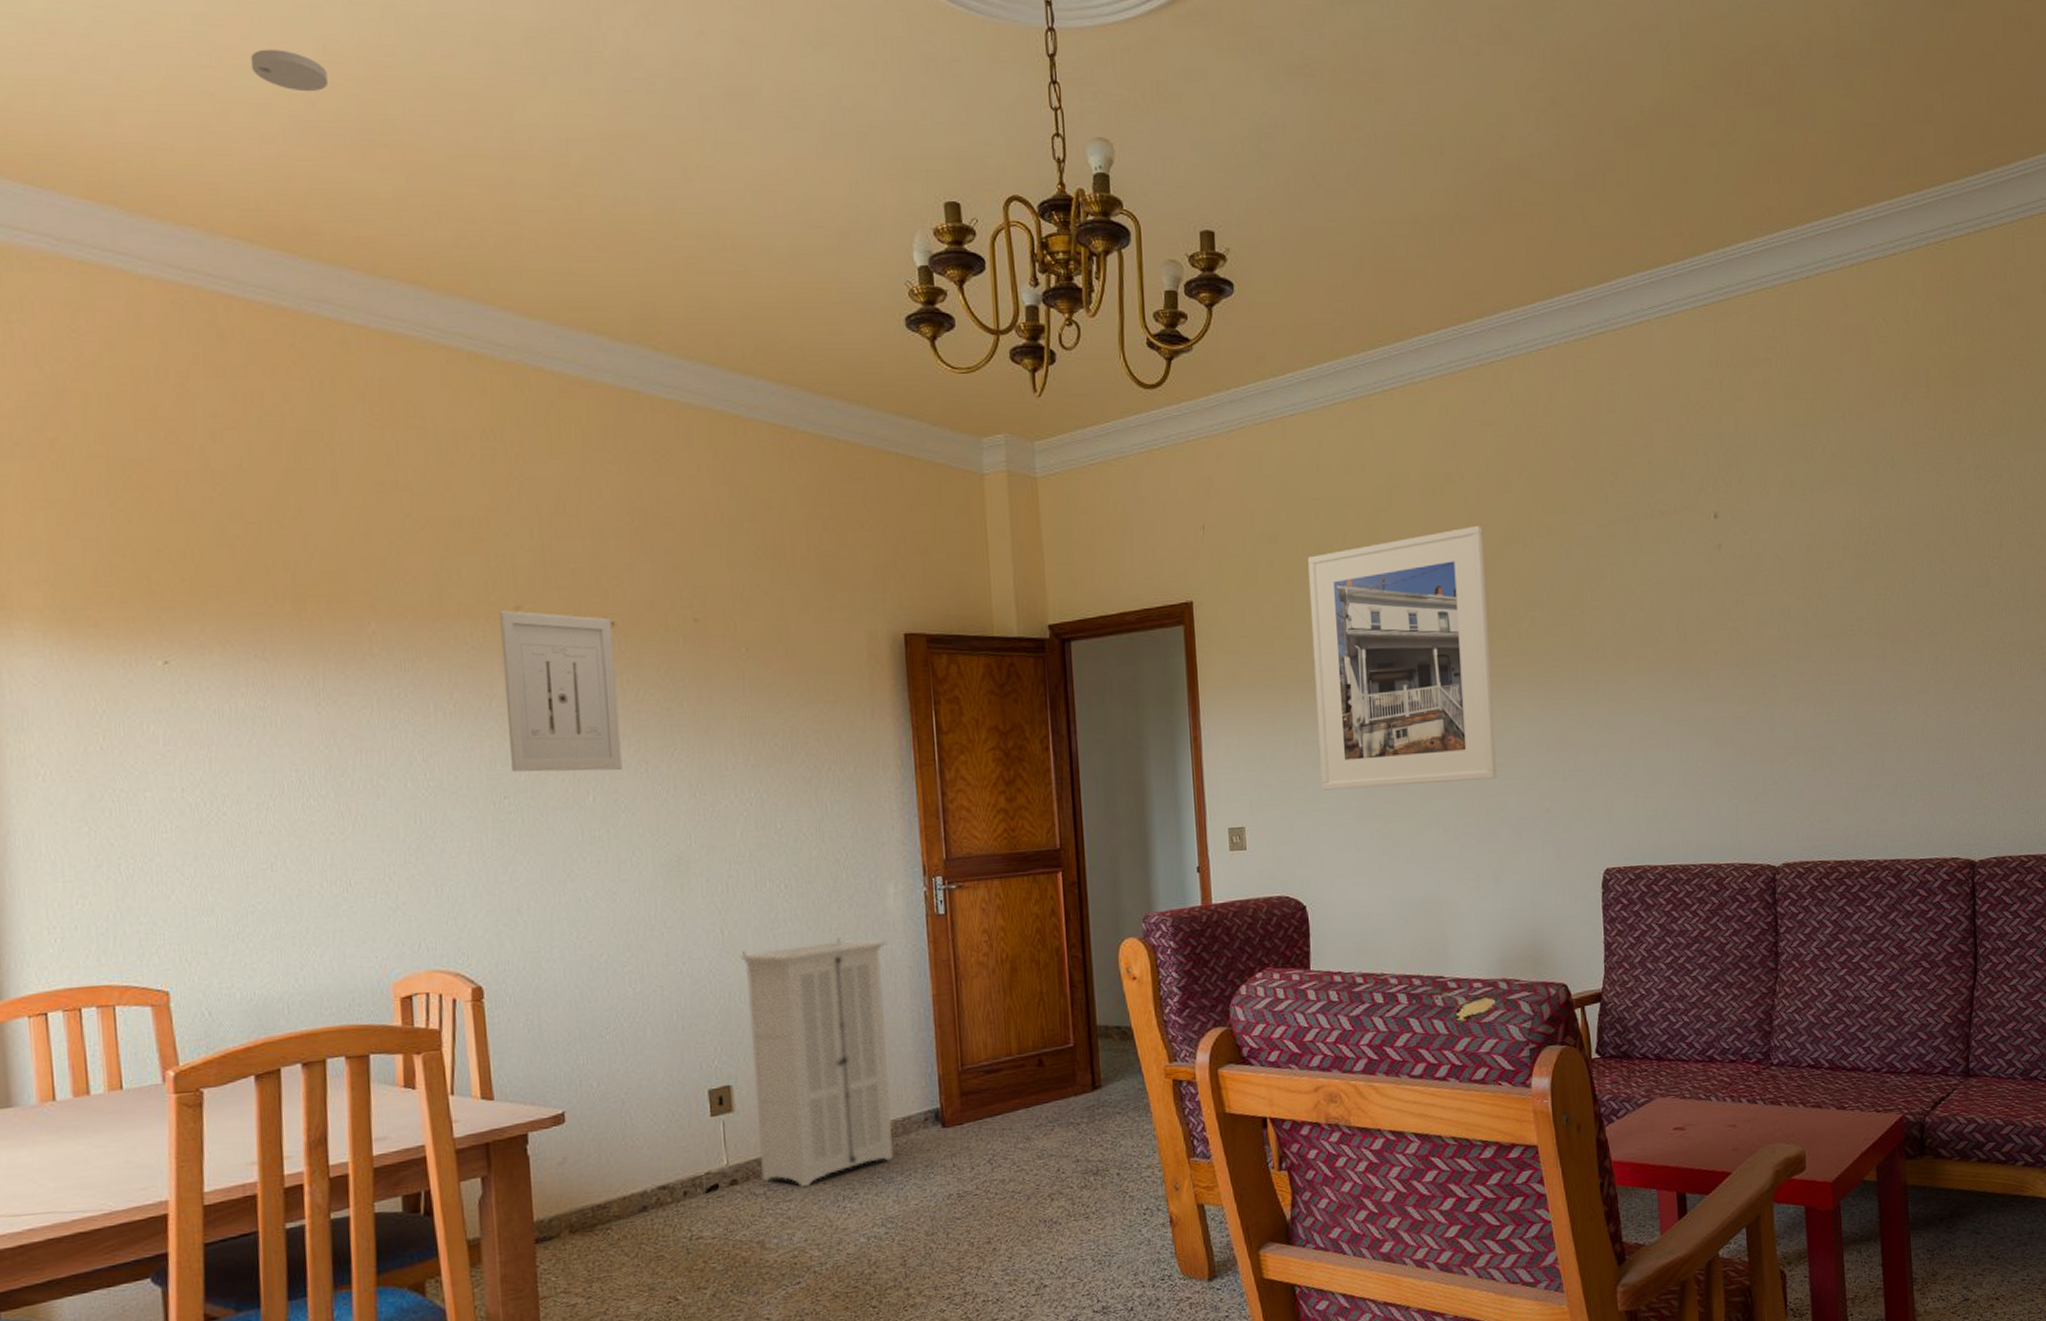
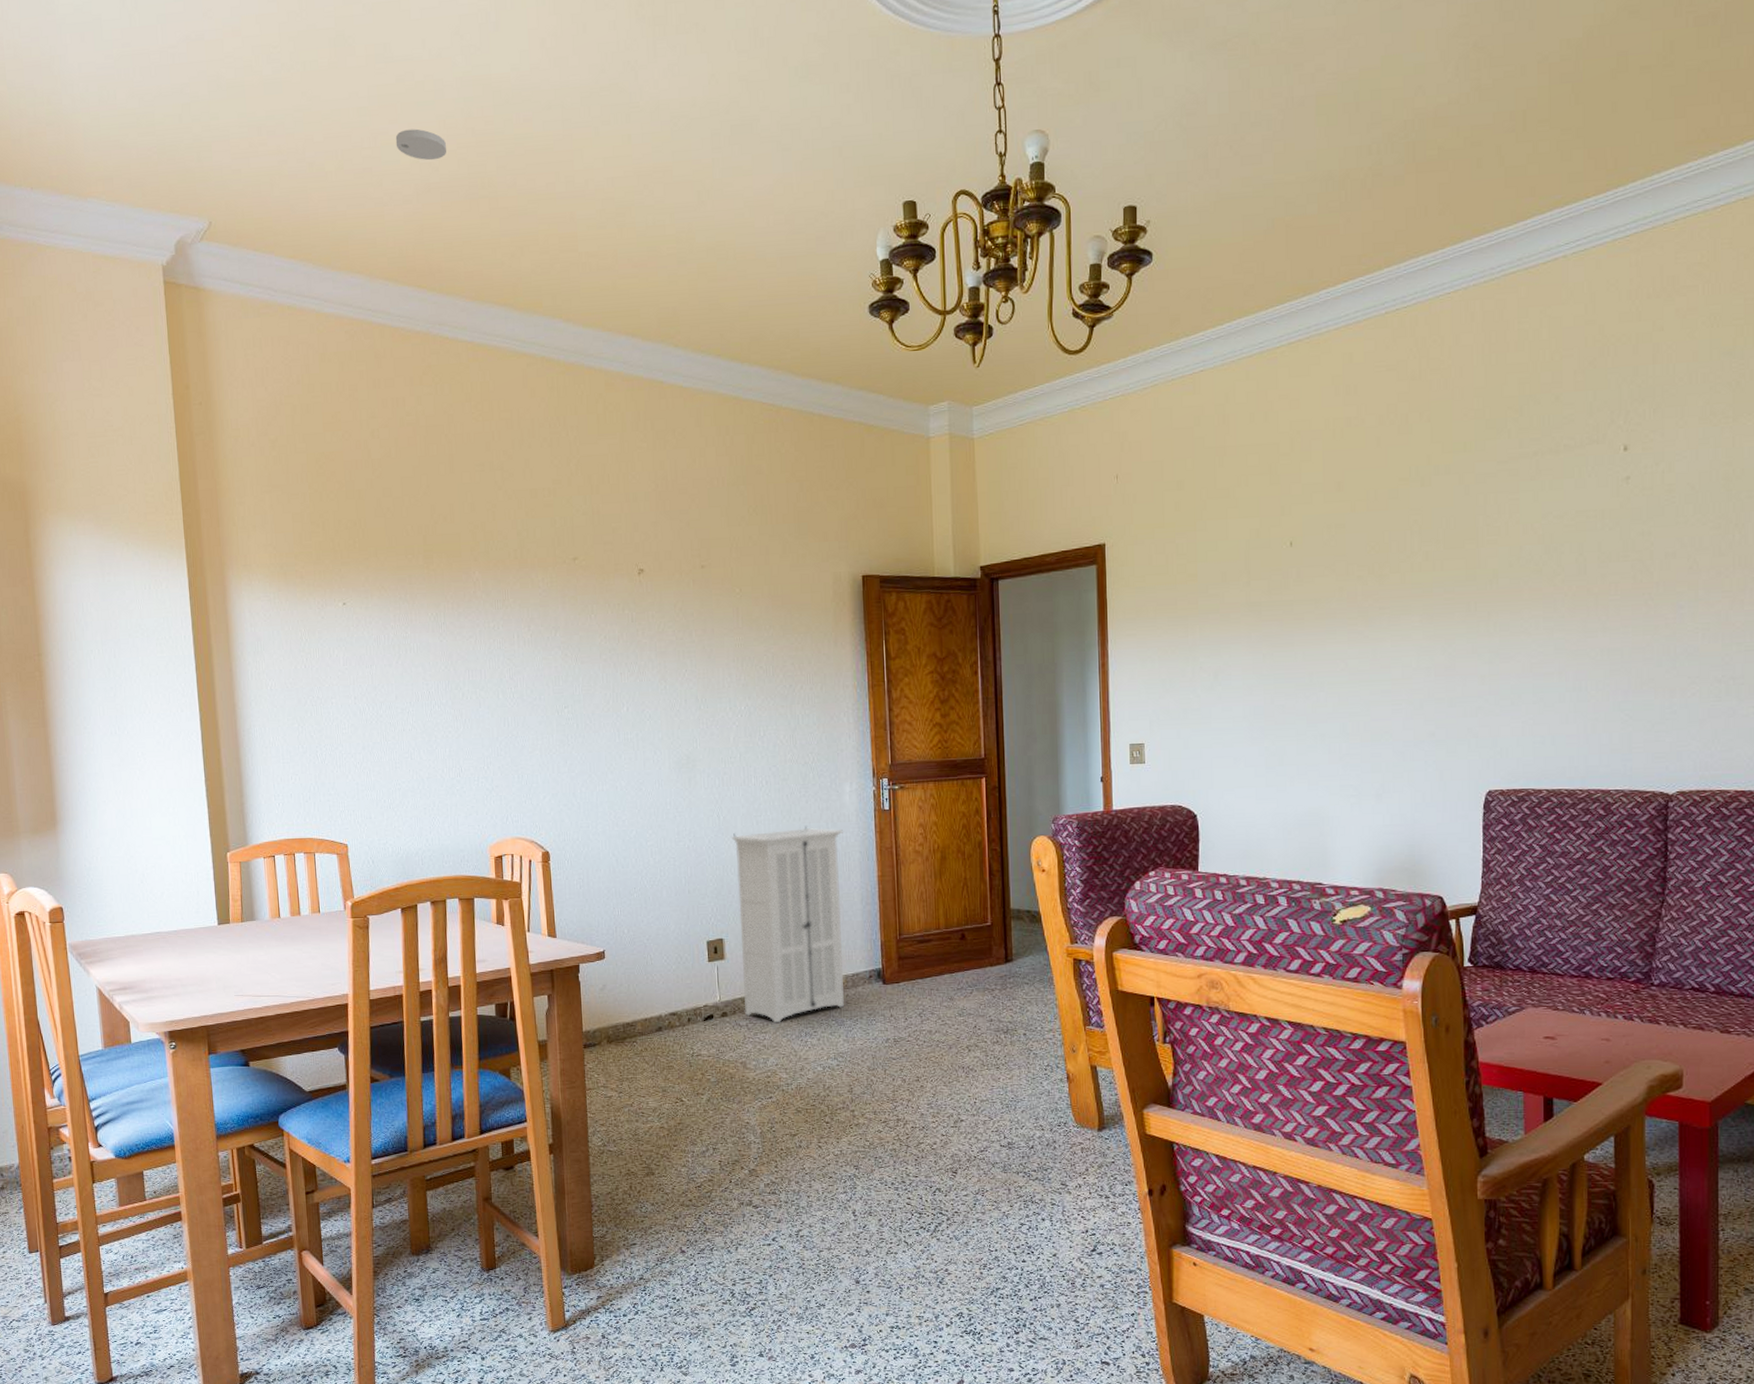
wall art: present [500,610,622,772] -> none [562,561,648,688]
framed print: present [1307,525,1497,790] -> none [1210,466,1383,712]

